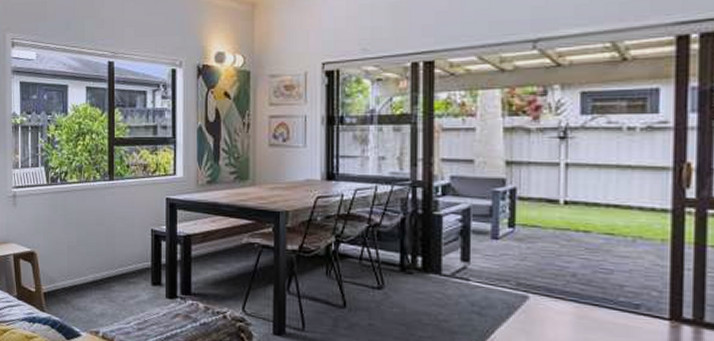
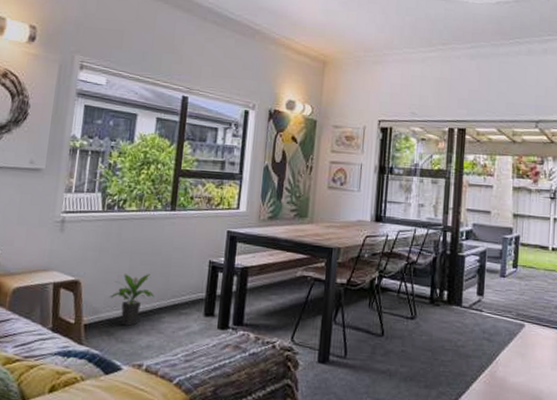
potted plant: none [61,244,103,295] -> present [108,274,155,326]

